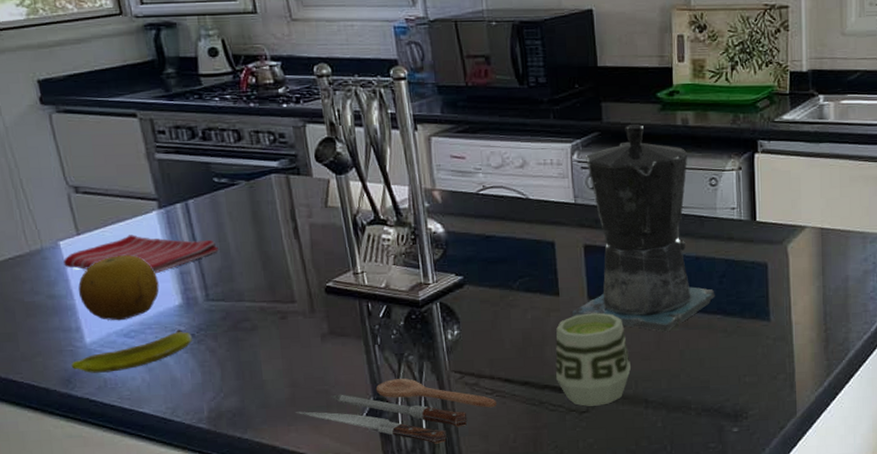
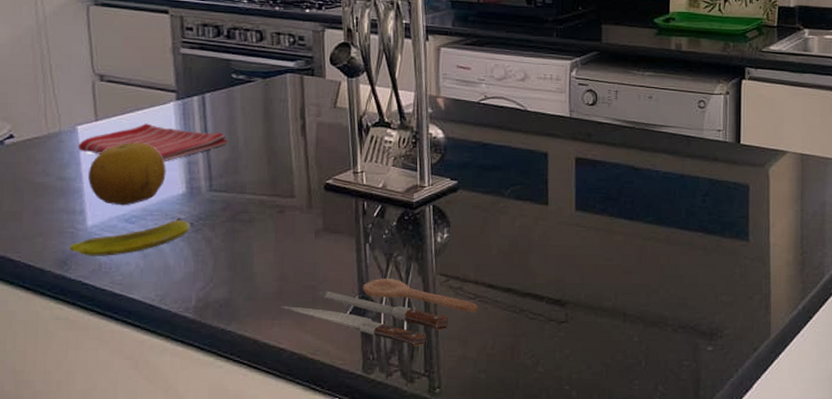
cup: present [555,312,632,406] -> none [539,224,613,317]
coffee maker: present [571,123,715,332] -> none [558,46,698,247]

